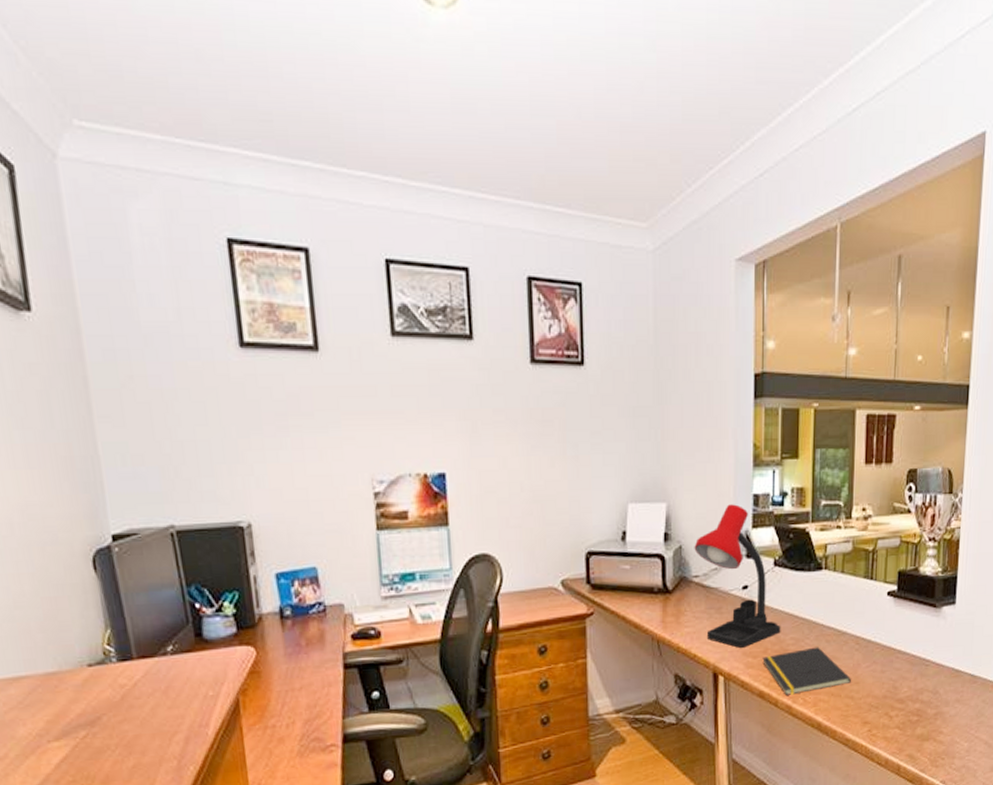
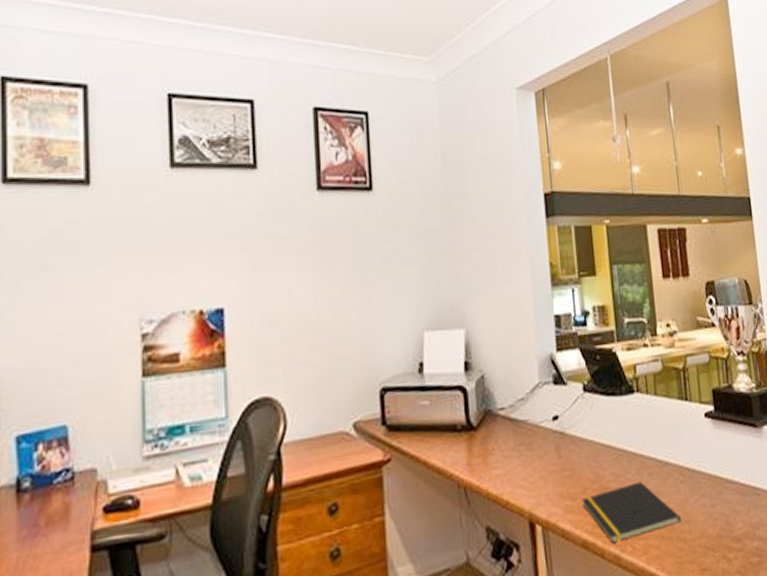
desk lamp: present [694,504,781,648] -> none [497,326,599,490]

